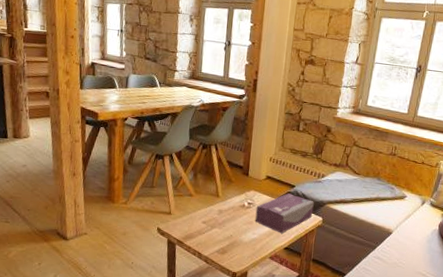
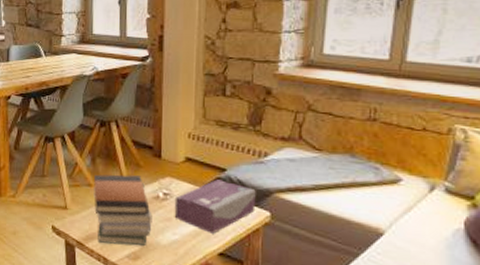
book stack: none [193,187,239,243] -> present [94,174,153,246]

